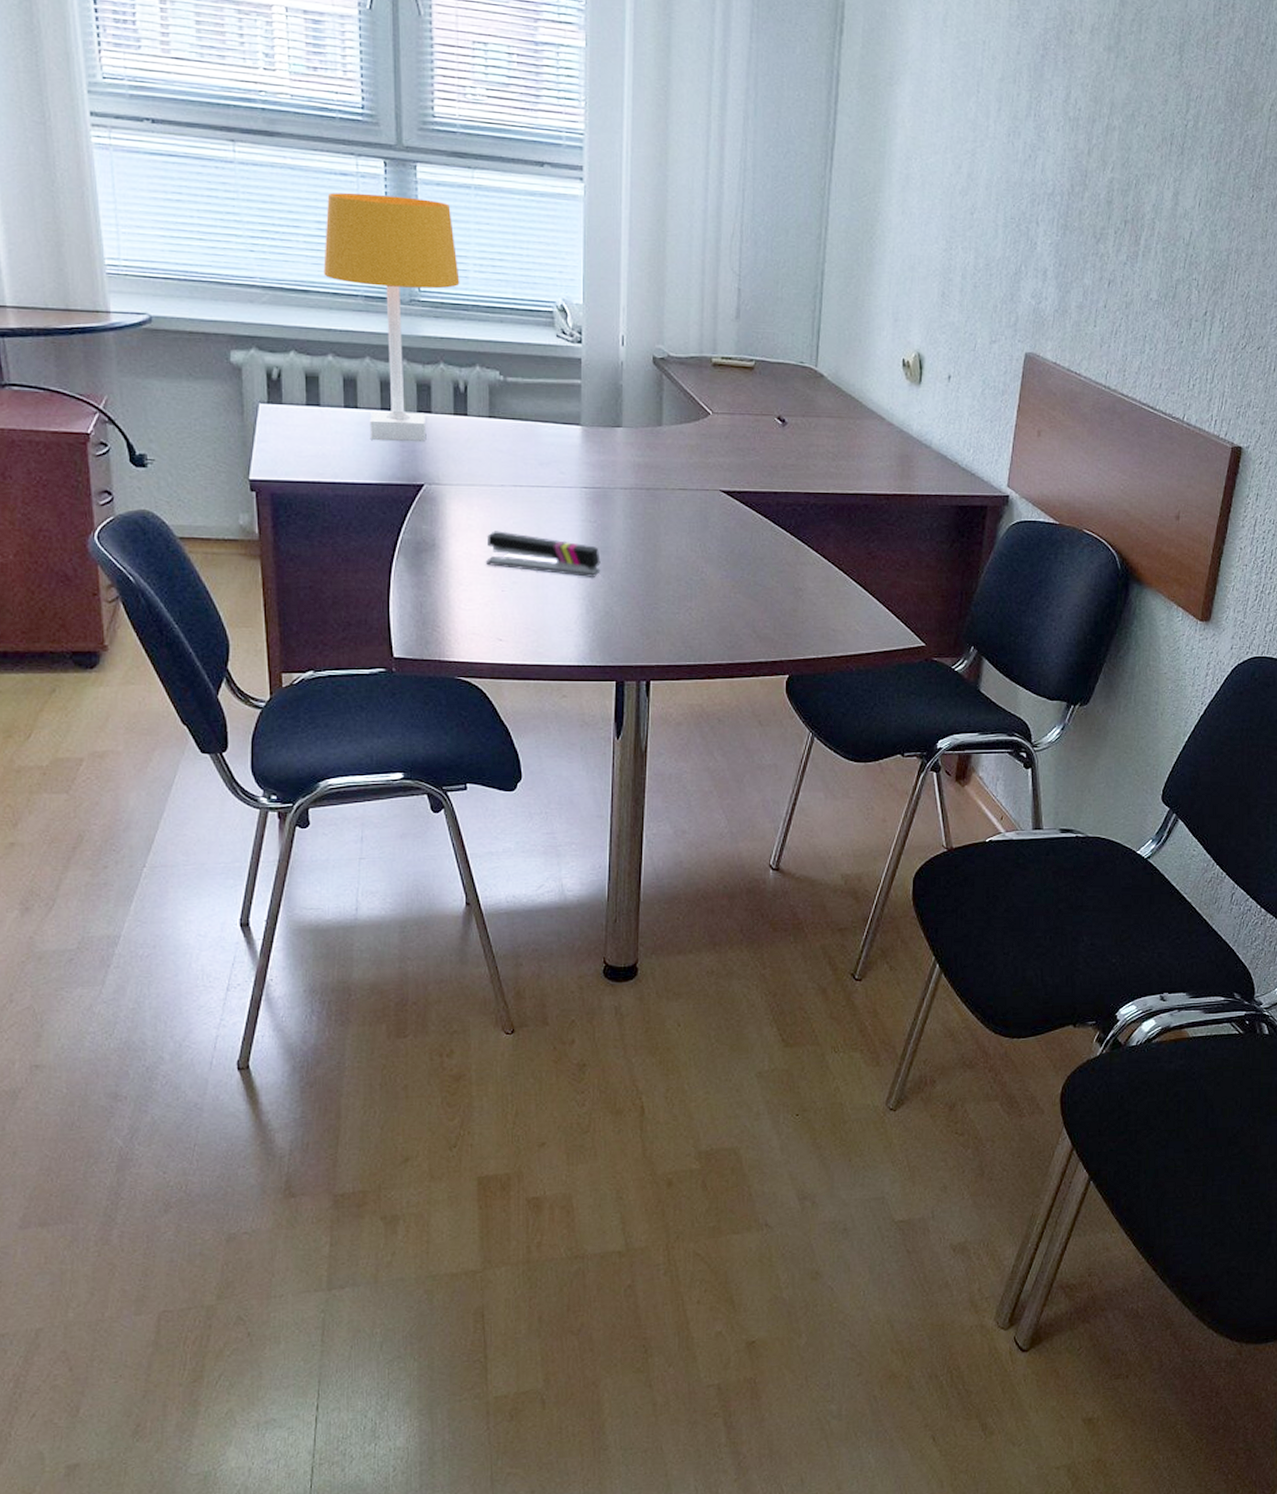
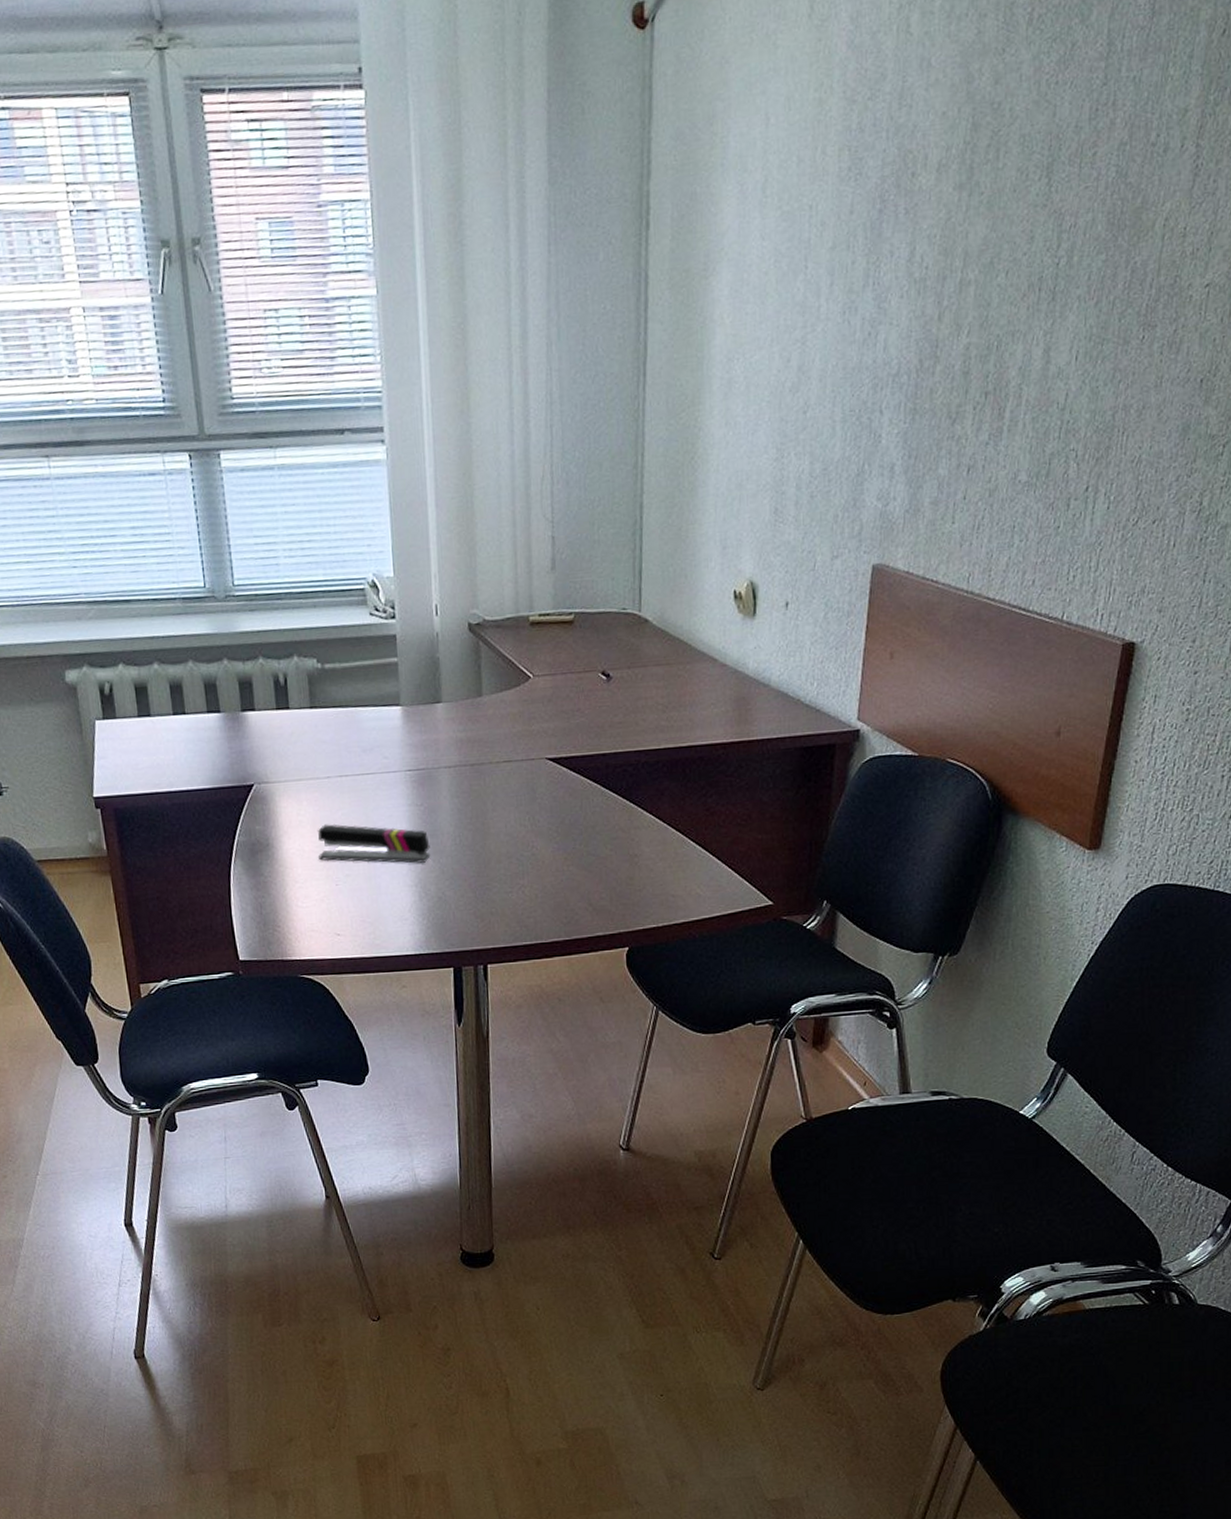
desk lamp: present [323,192,460,443] -> none [139,488,271,744]

